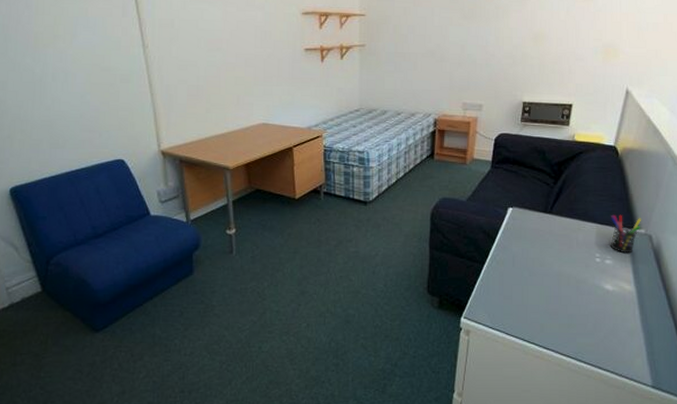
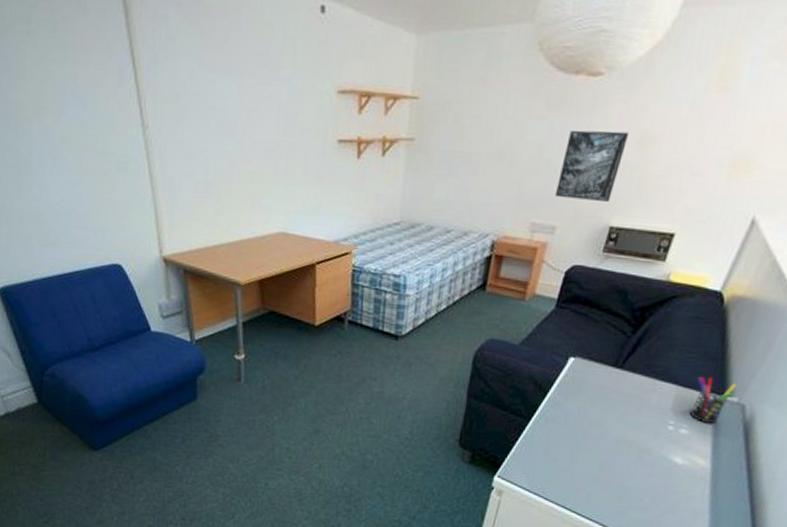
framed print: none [478,32,526,83] -> present [554,130,630,202]

